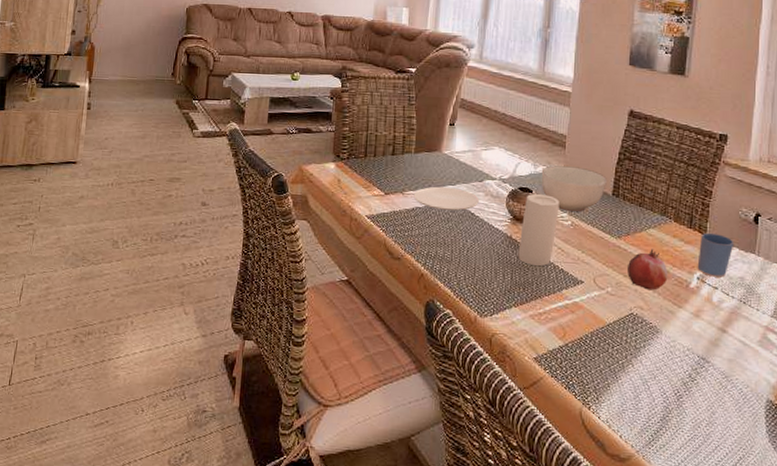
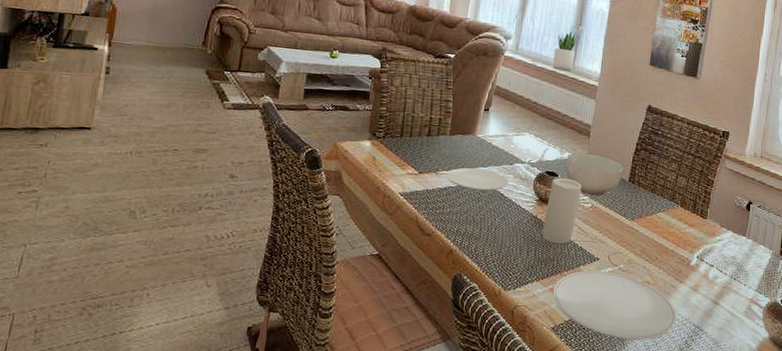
planter: none [520,35,545,78] -> present [553,31,577,71]
plate: none [533,294,677,373] -> present [553,270,677,341]
fruit: present [627,249,668,290] -> none [638,230,673,267]
mug: present [697,232,735,278] -> none [697,217,730,257]

